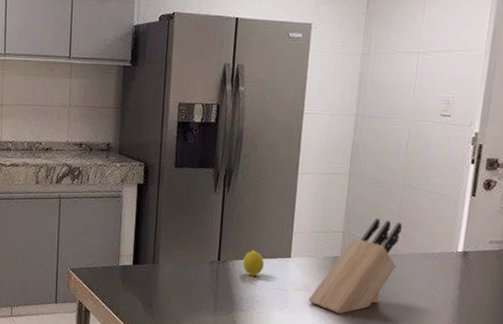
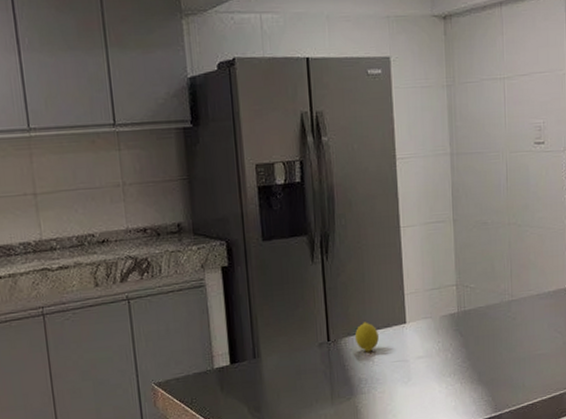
knife block: present [308,218,402,315] -> none [431,263,514,377]

